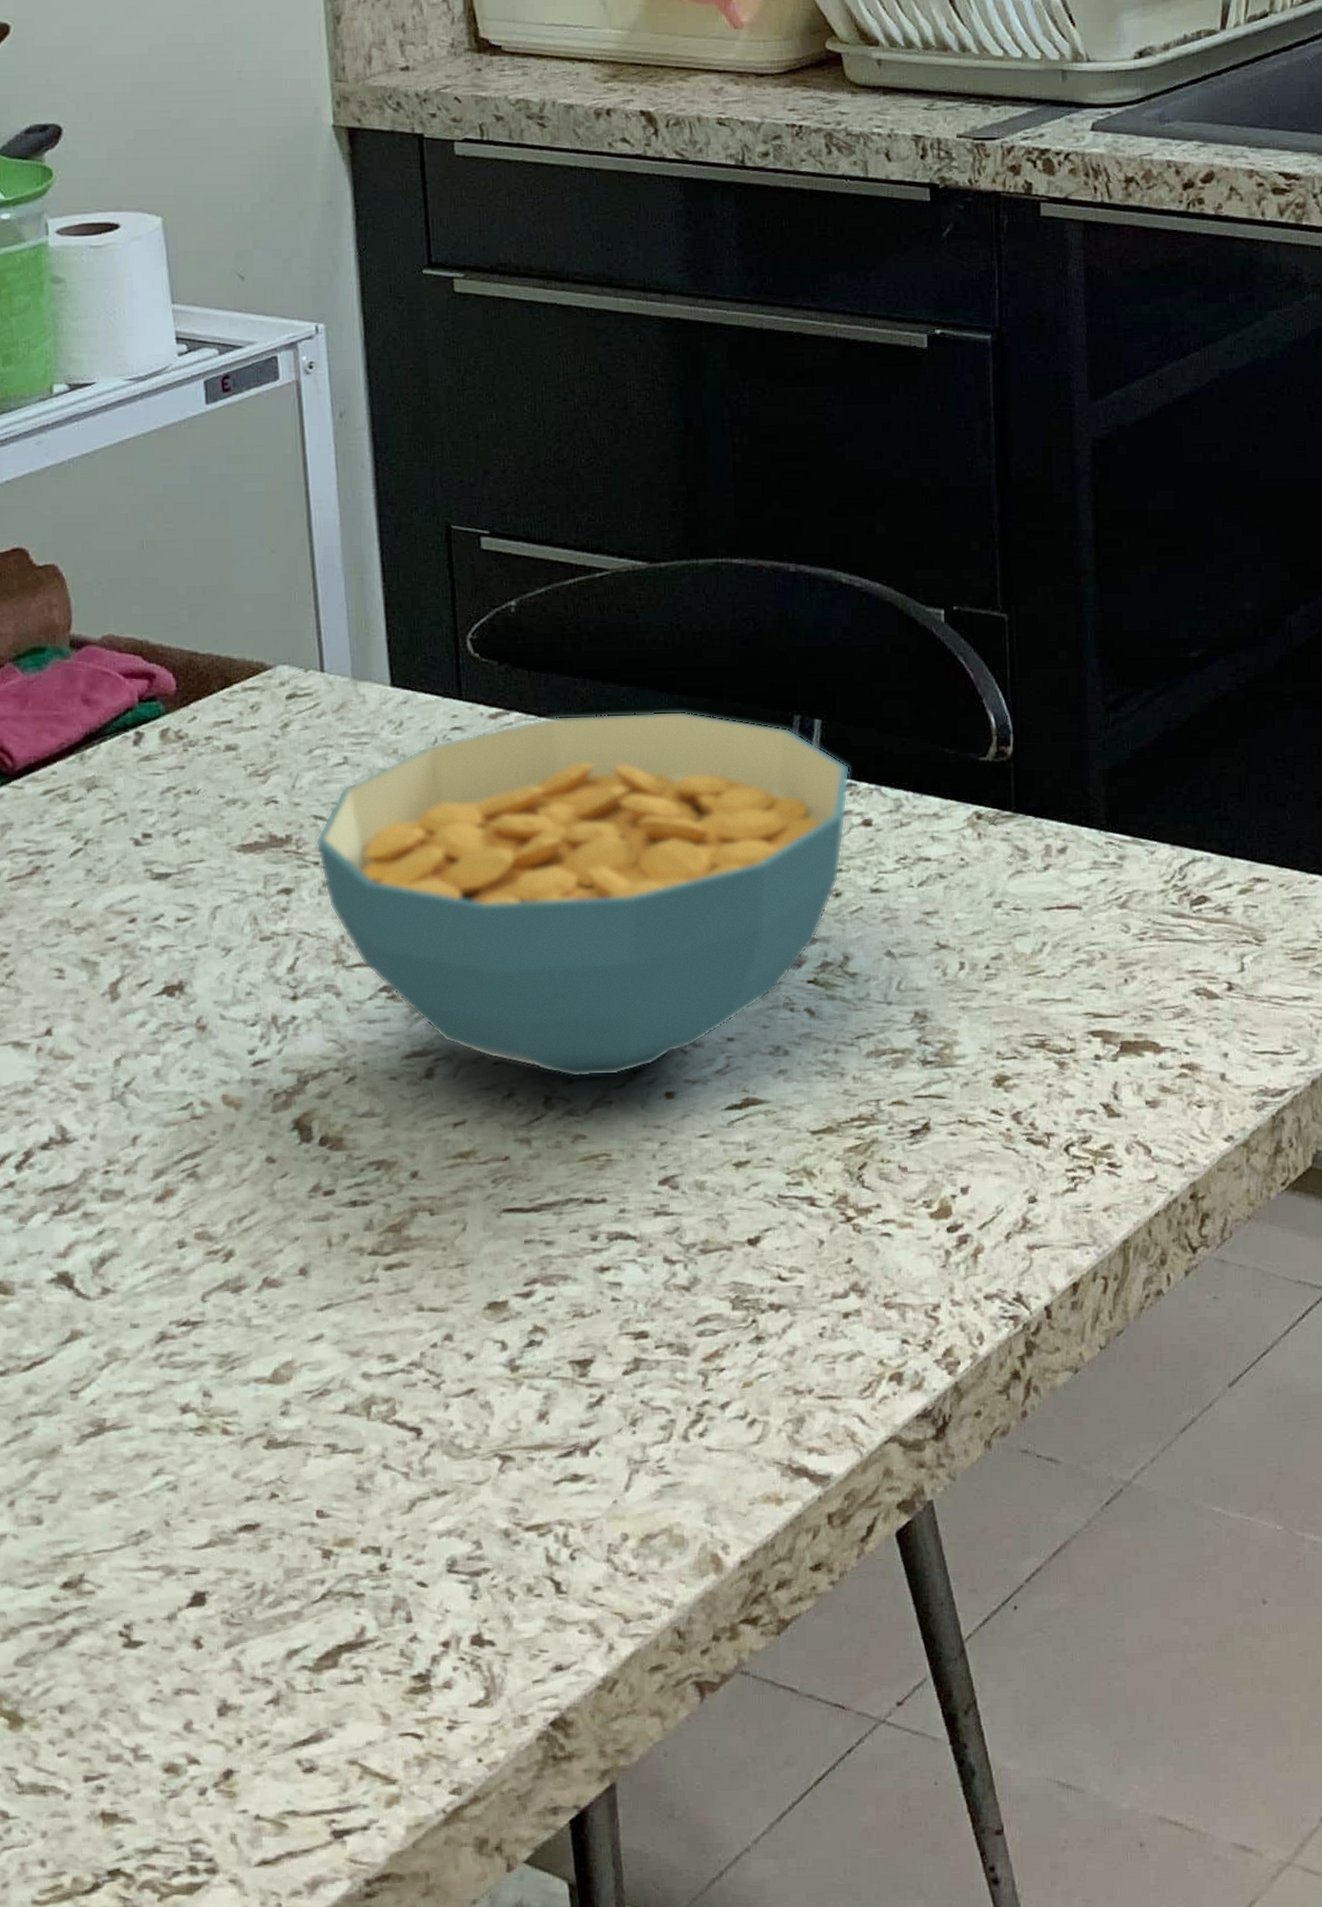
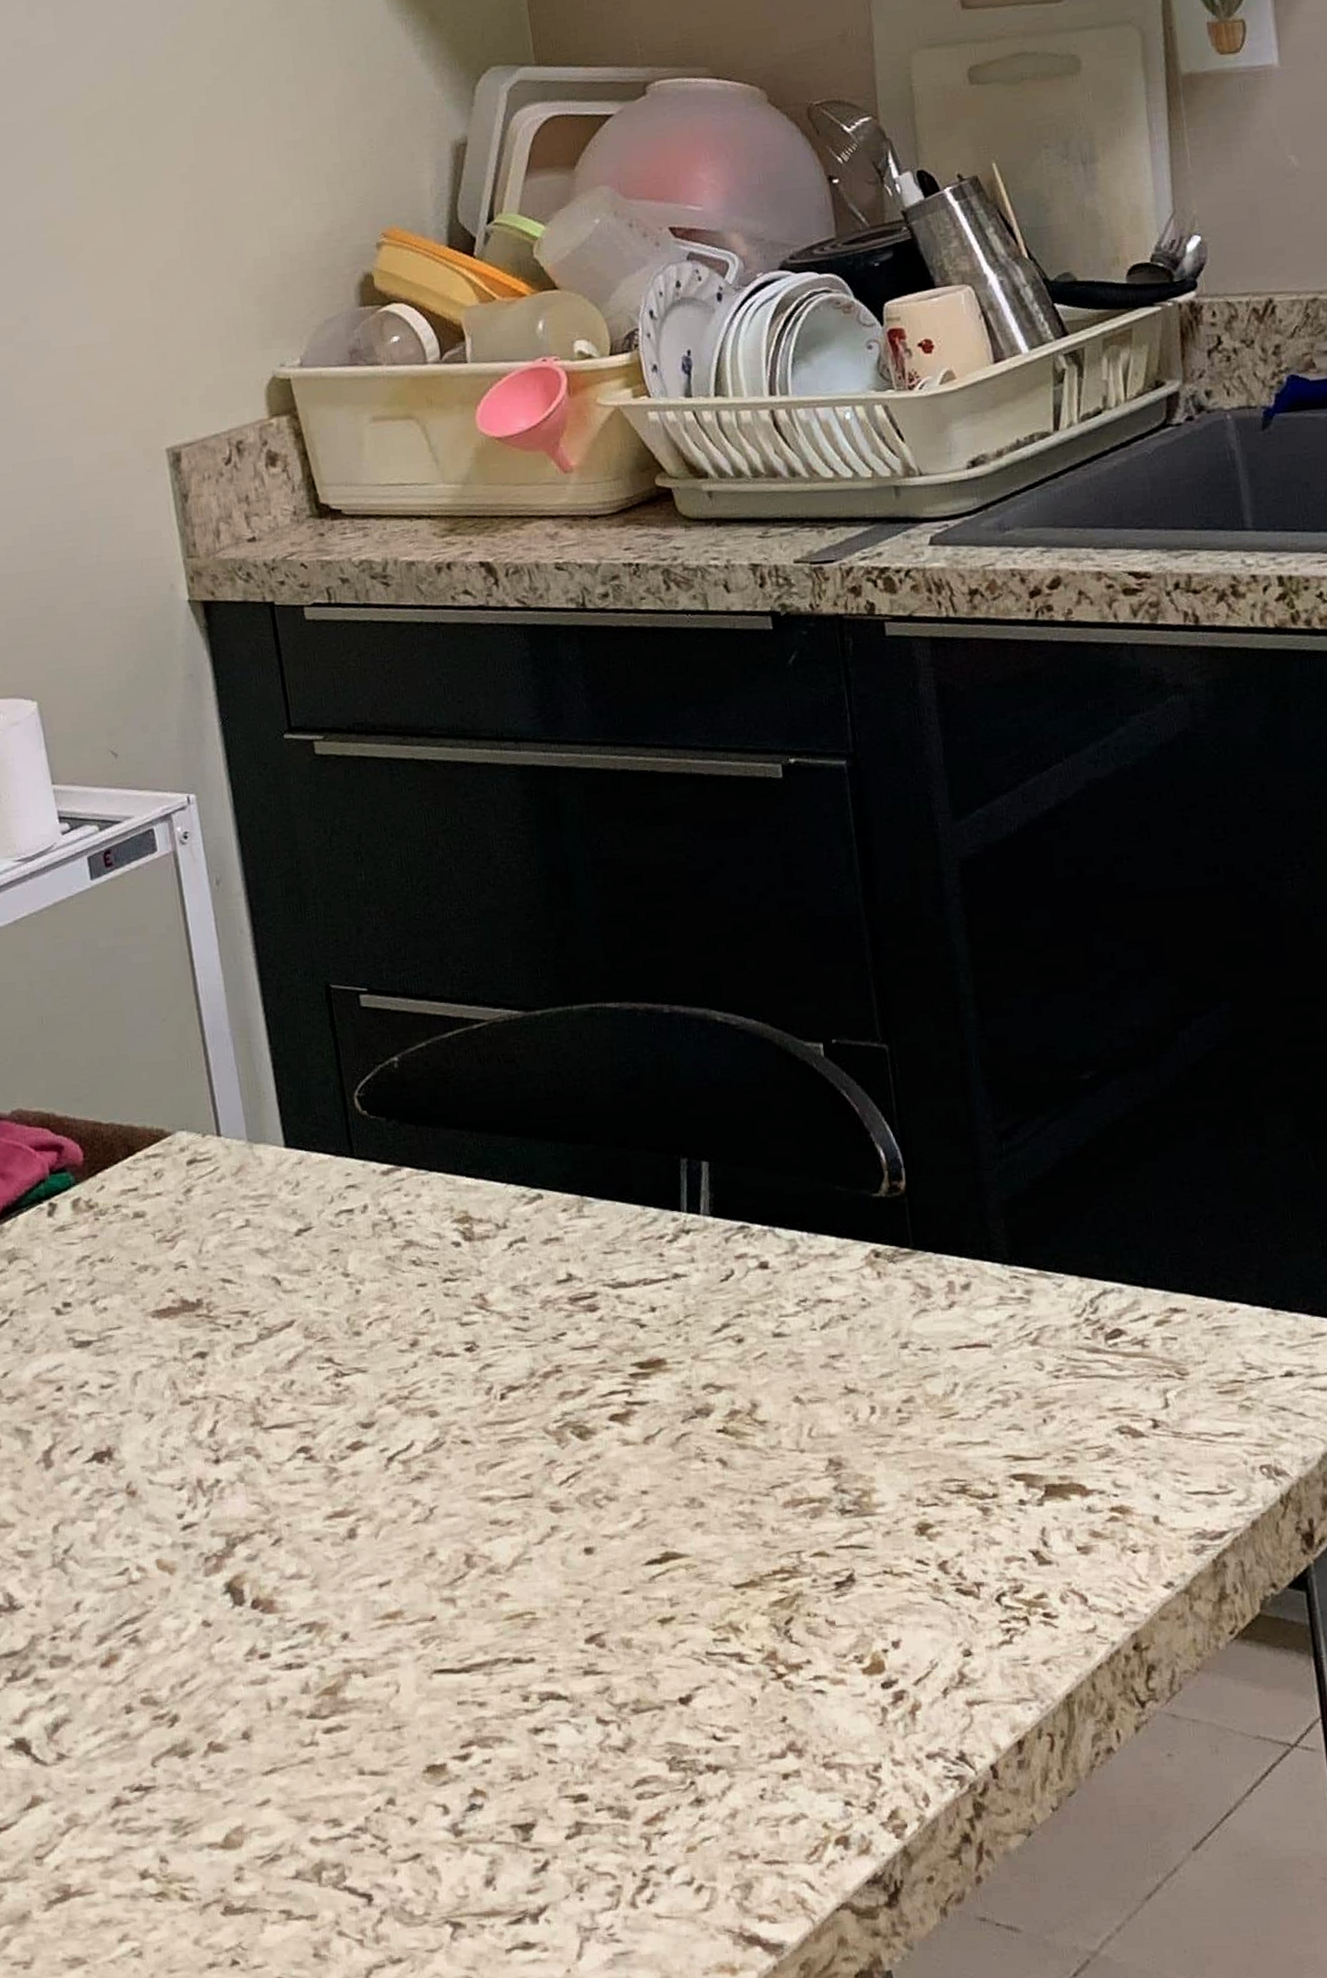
cereal bowl: present [316,711,851,1078] -> none [225,1159,742,1535]

